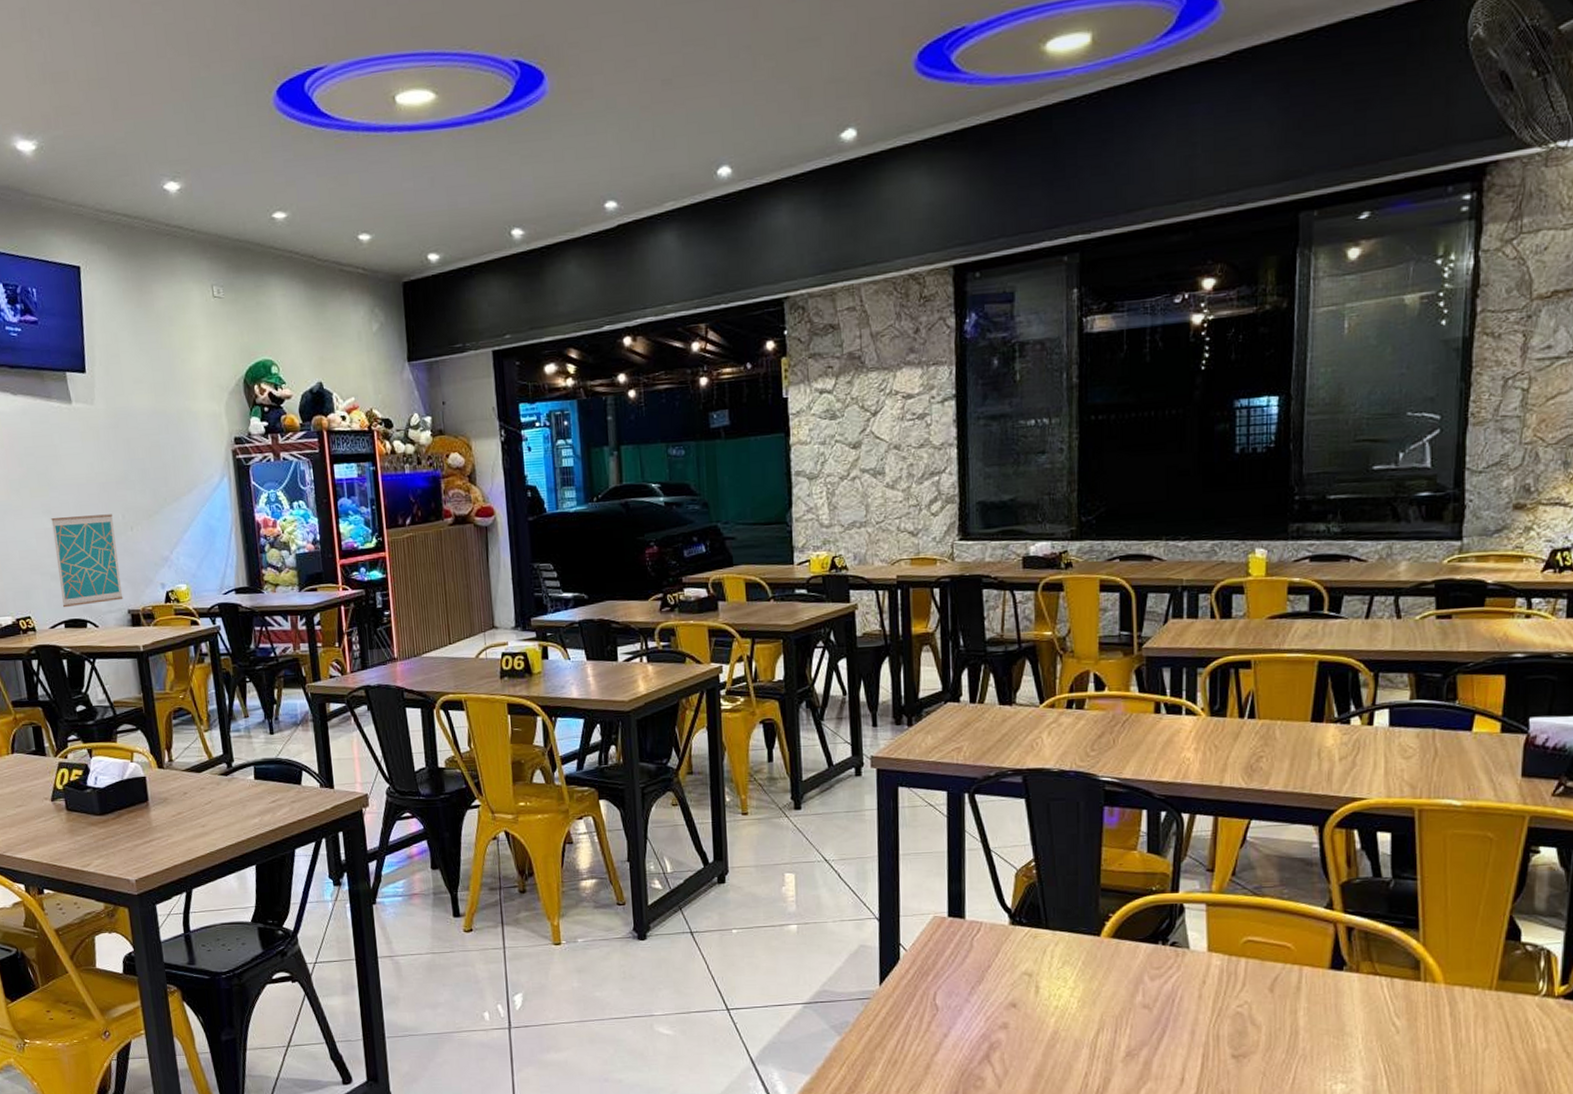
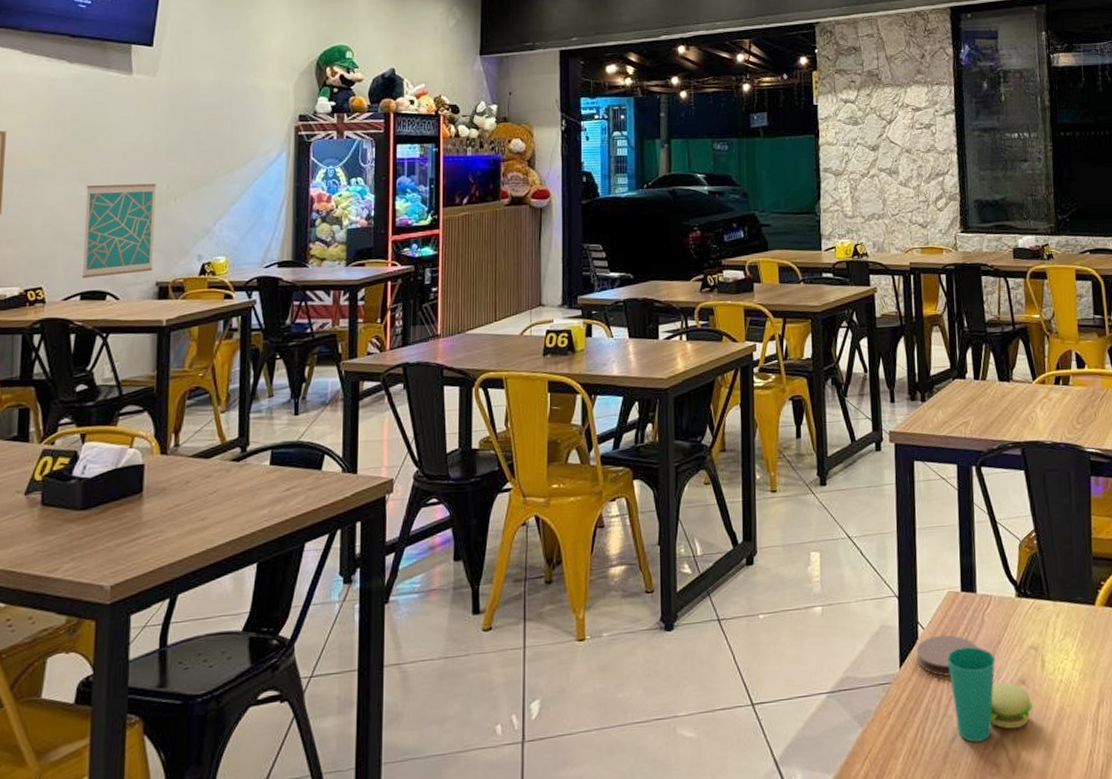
coaster: none [897,957,965,996] -> present [916,635,978,676]
cup: none [930,970,1023,1057] -> present [947,647,1032,743]

